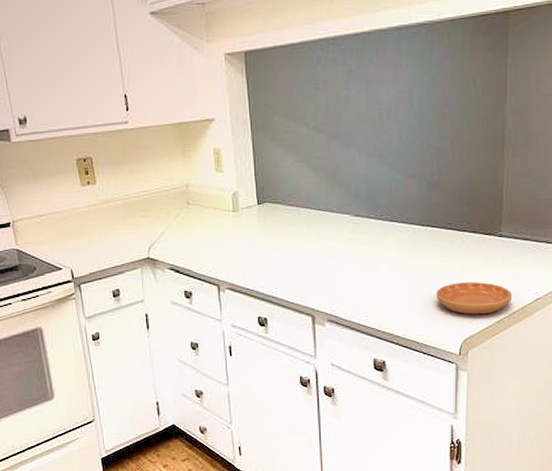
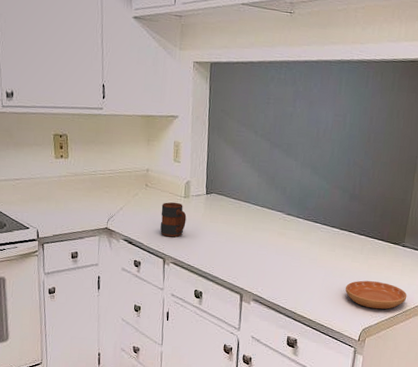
mug: none [208,218,238,259] -> present [160,202,187,237]

